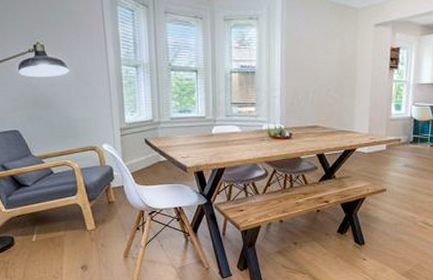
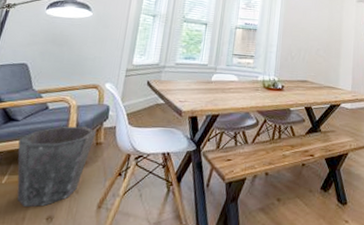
waste bin: none [34,188,106,260] -> present [17,126,96,208]

